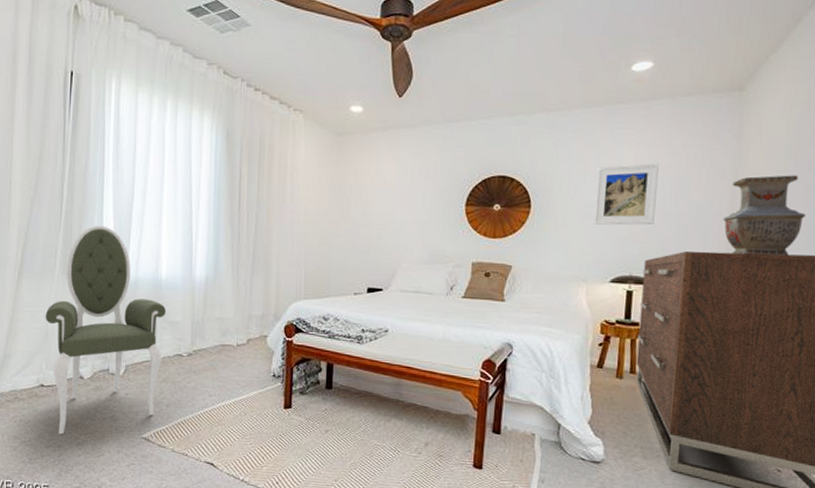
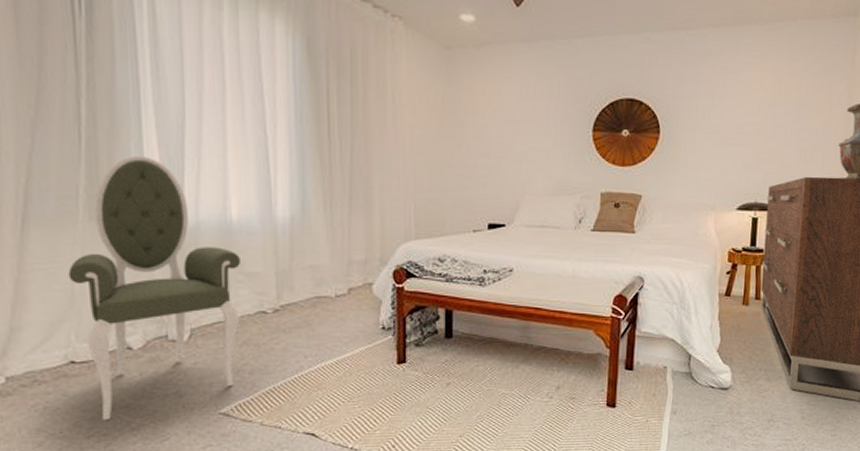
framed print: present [593,163,659,226] -> none [721,88,782,152]

